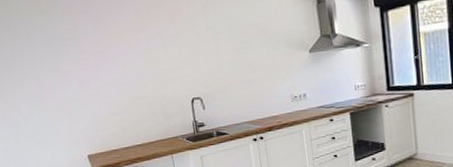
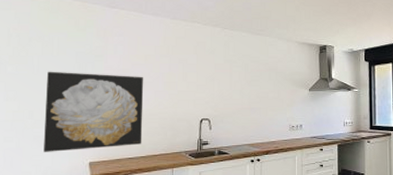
wall art: none [23,57,136,149] -> present [43,71,144,152]

